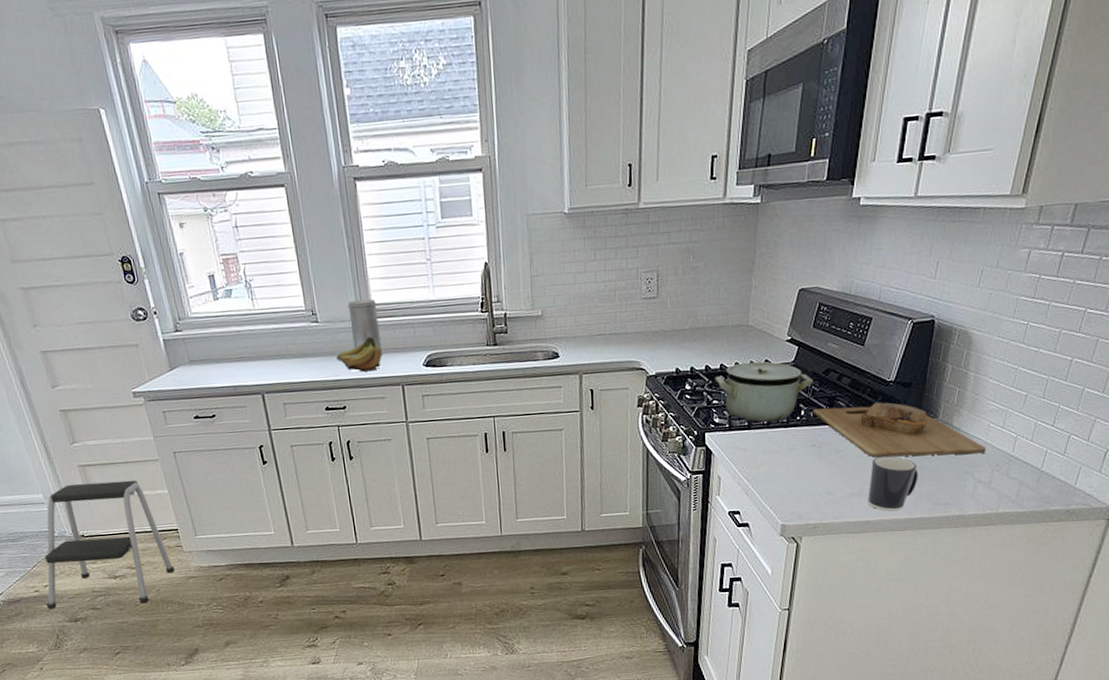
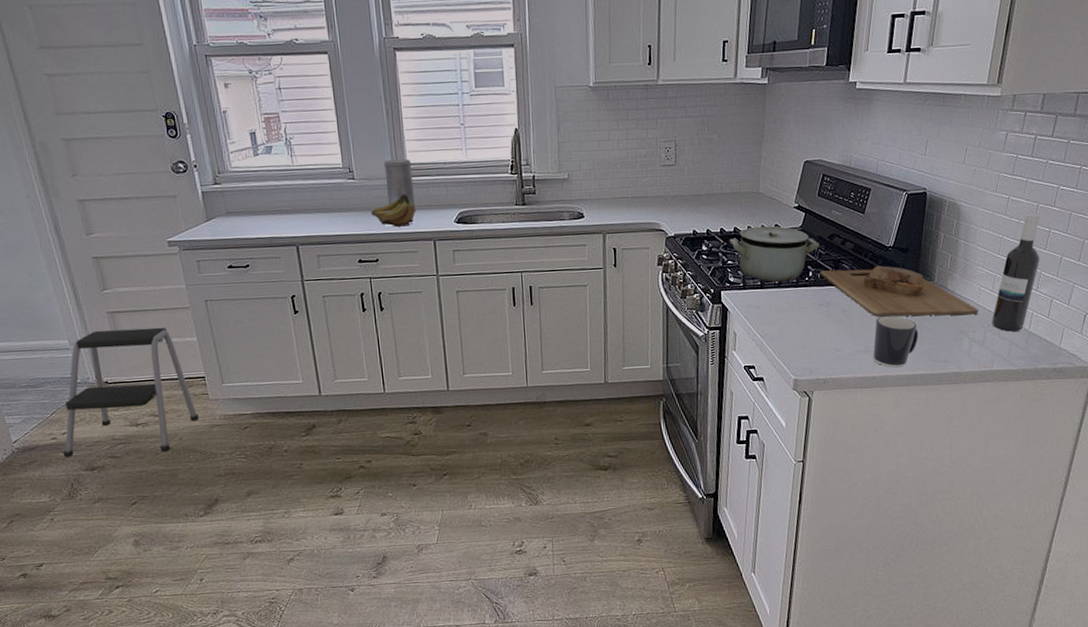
wine bottle: none [1000,340,1062,472] -> present [992,213,1040,333]

